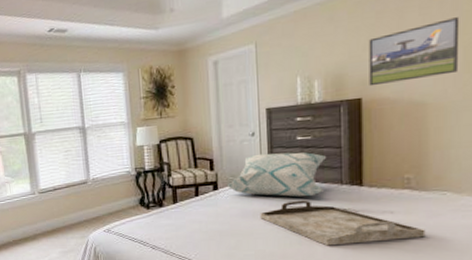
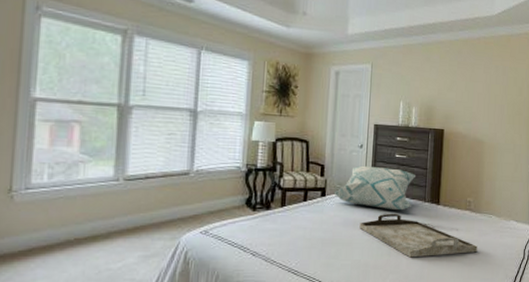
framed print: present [368,17,460,87] -> none [450,80,506,122]

